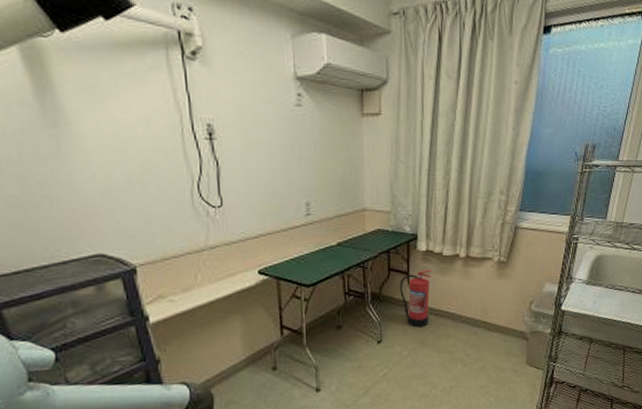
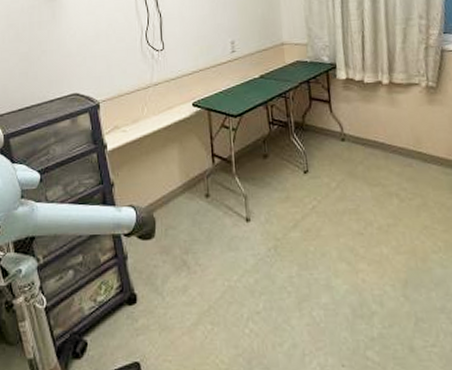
fire extinguisher: present [400,270,432,328] -> none [322,98,356,158]

